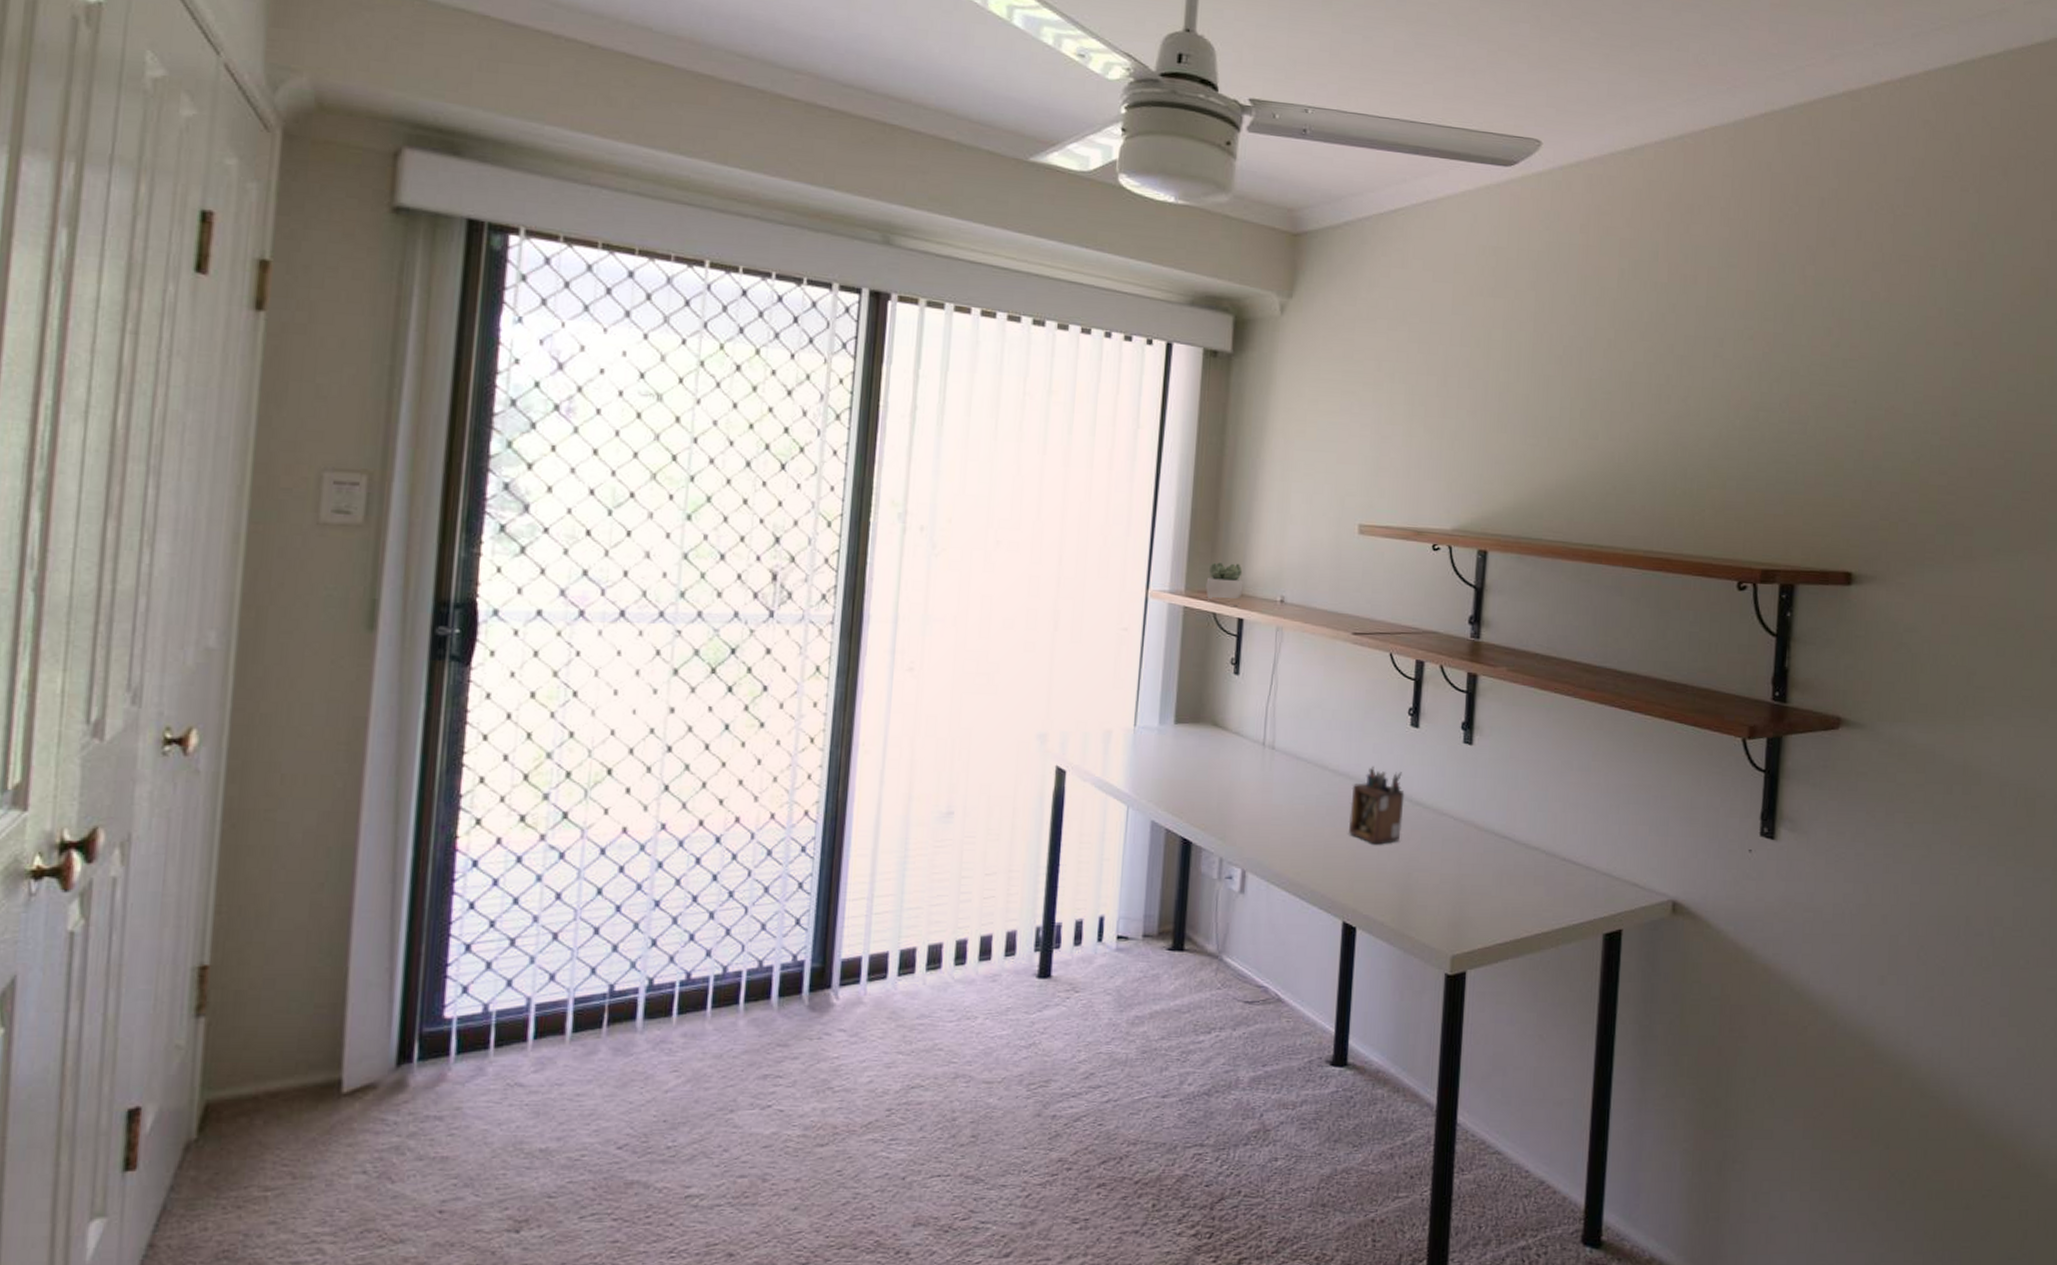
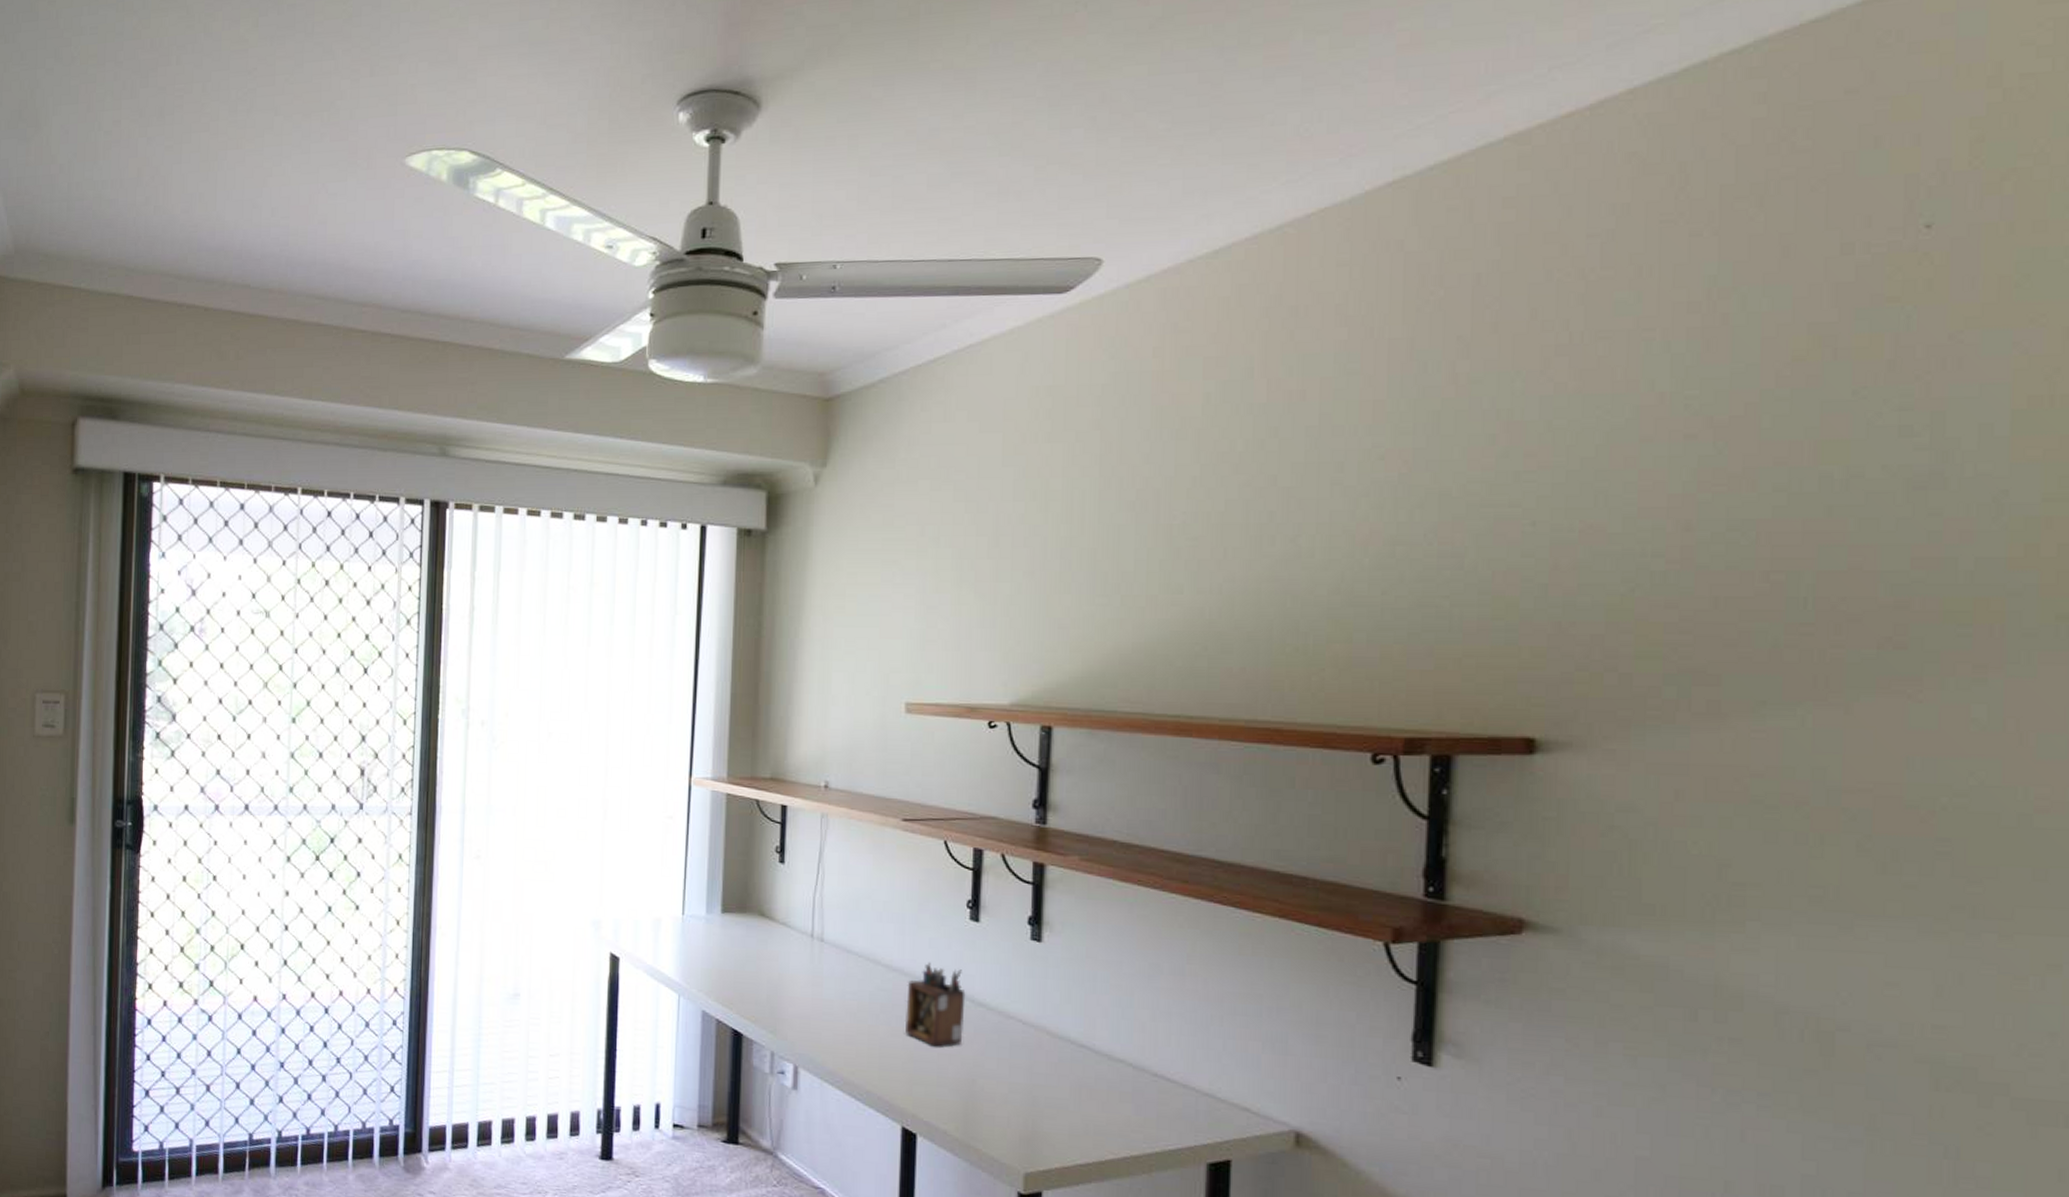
succulent plant: present [1206,562,1243,608] -> none [748,747,786,794]

